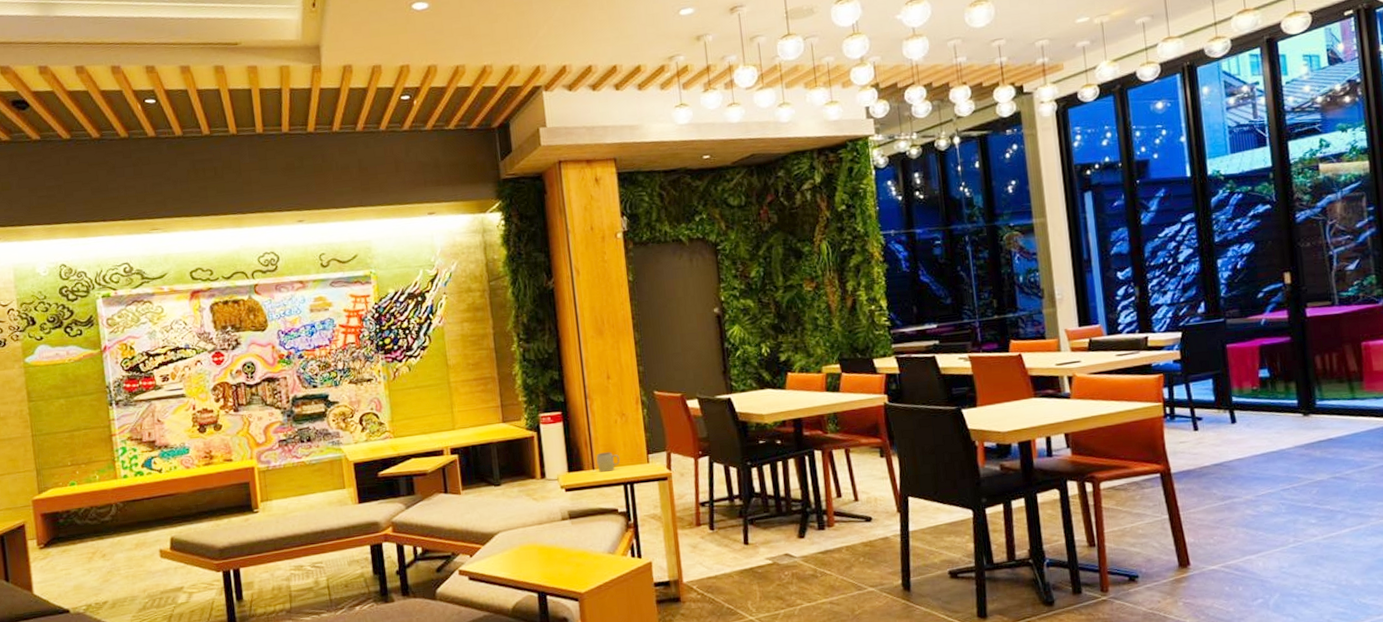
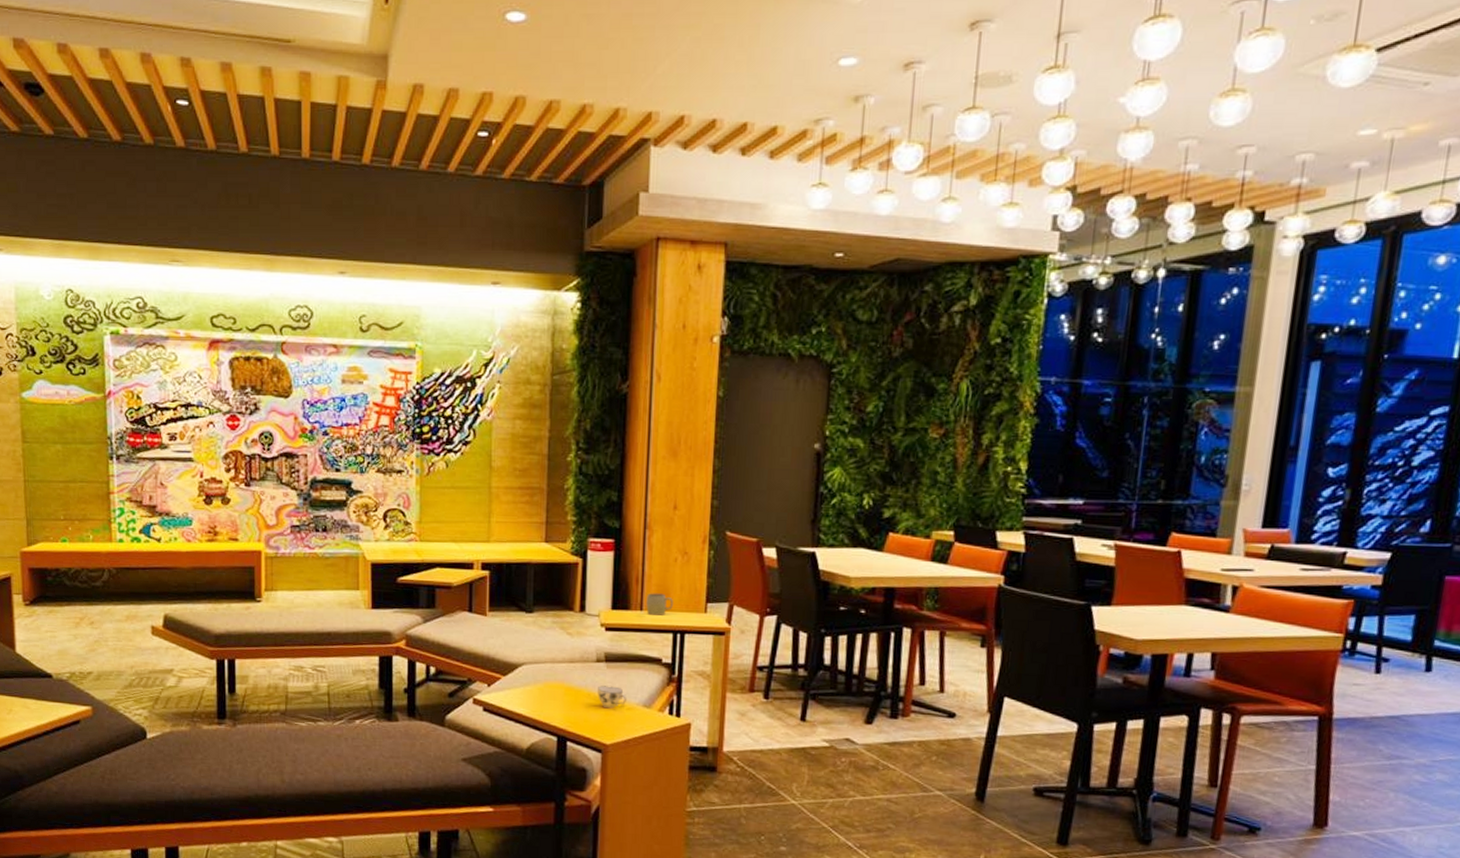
teacup: none [567,539,594,560] -> present [598,686,627,709]

